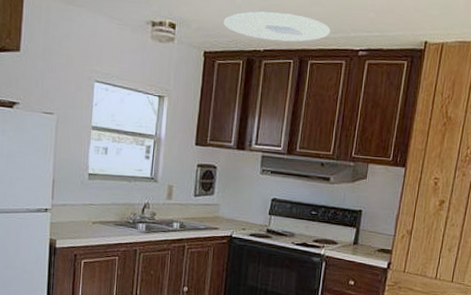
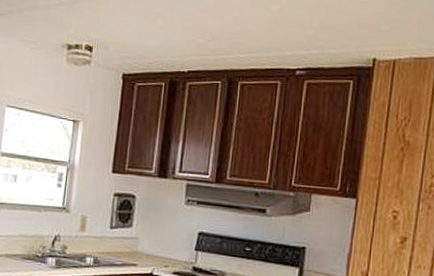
ceiling light: present [224,11,331,42] -> none [144,31,263,62]

